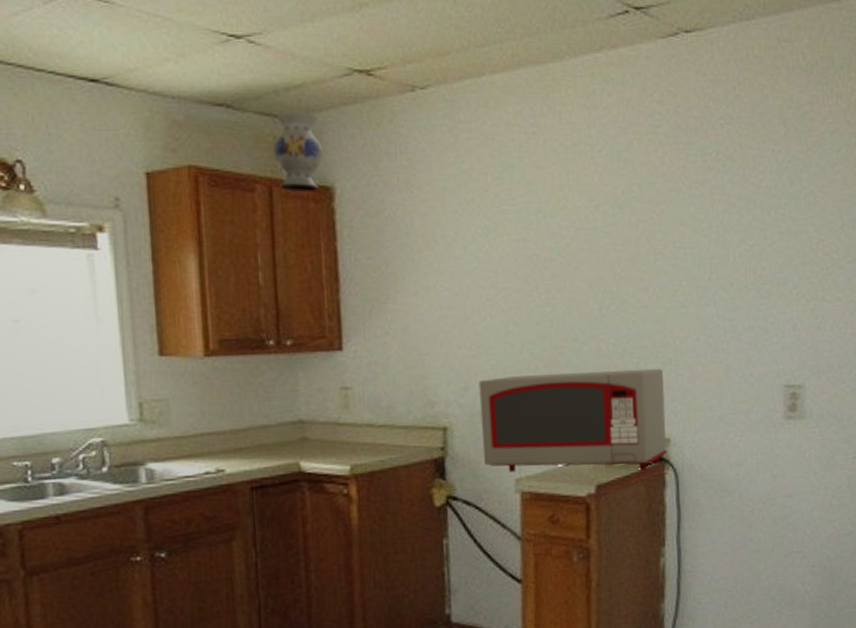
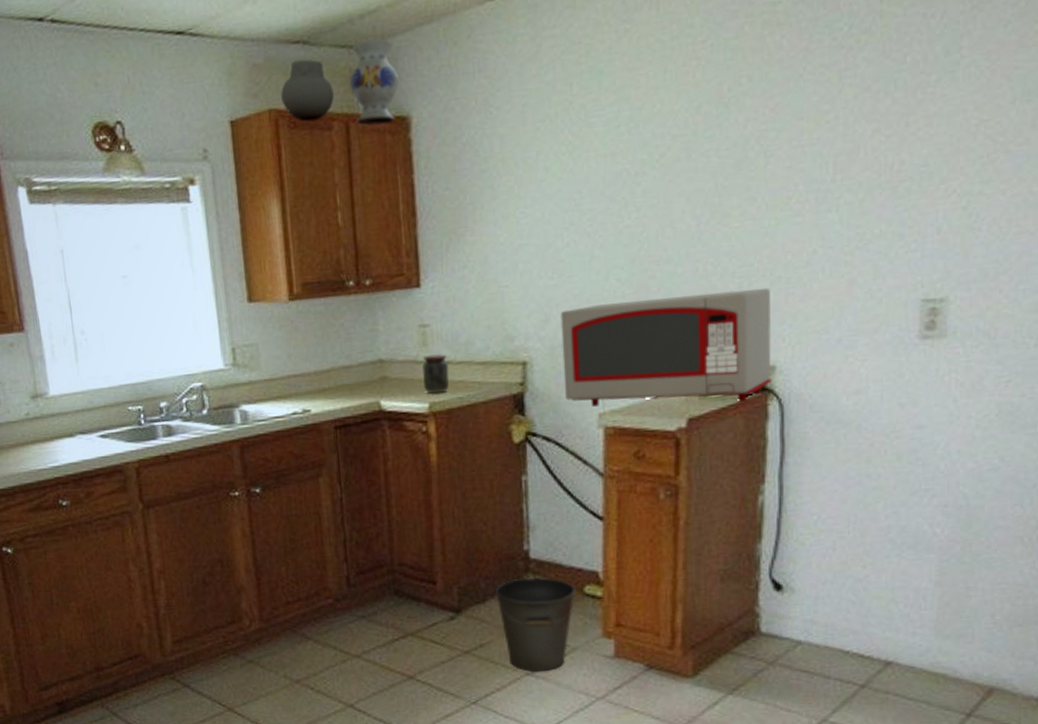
ceramic pot: none [202,122,257,182] -> present [281,59,334,122]
jar: none [344,417,372,456] -> present [422,354,450,394]

